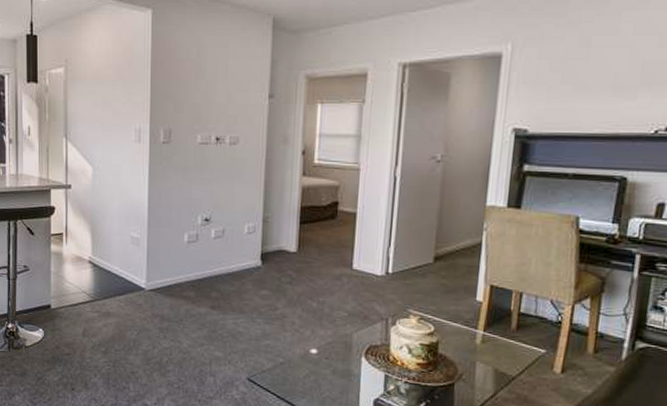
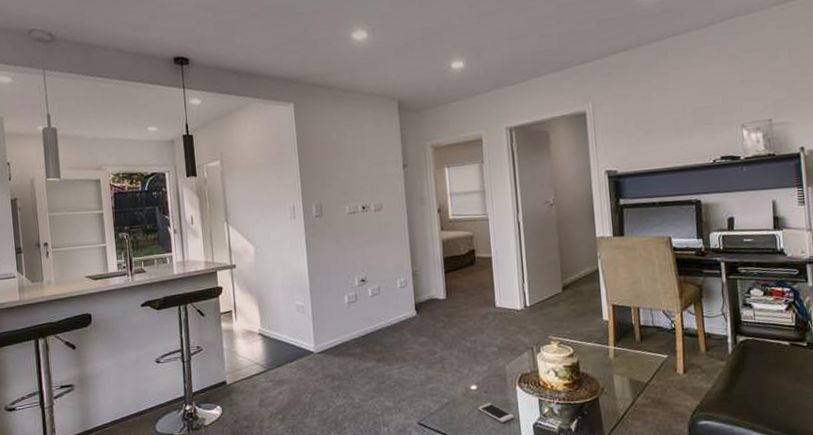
smartphone: none [315,369,355,393] -> present [478,403,515,423]

